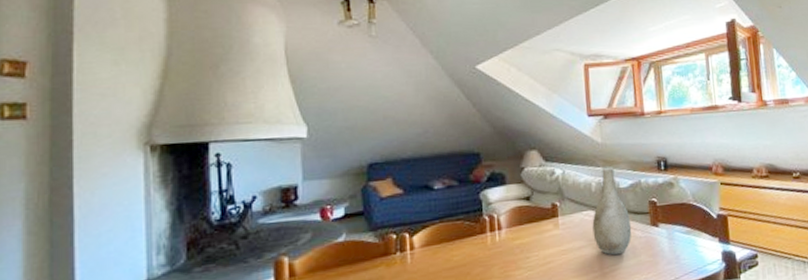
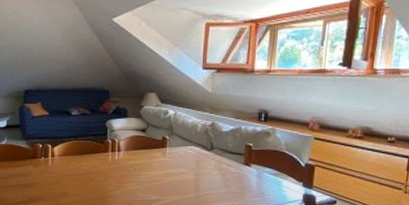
vase: present [592,166,632,256] -> none [193,113,227,184]

